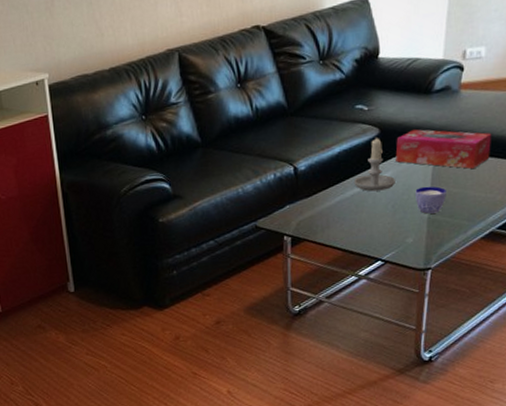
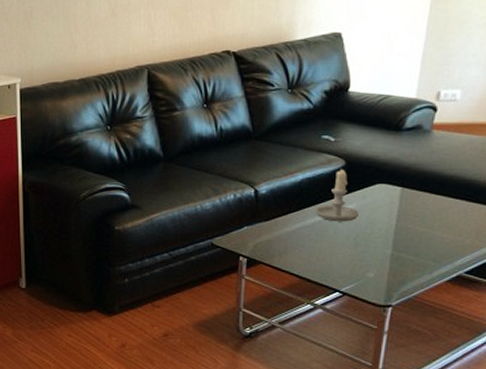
tissue box: present [395,129,492,169] -> none [360,165,464,209]
cup: present [415,186,446,214] -> none [379,222,412,250]

